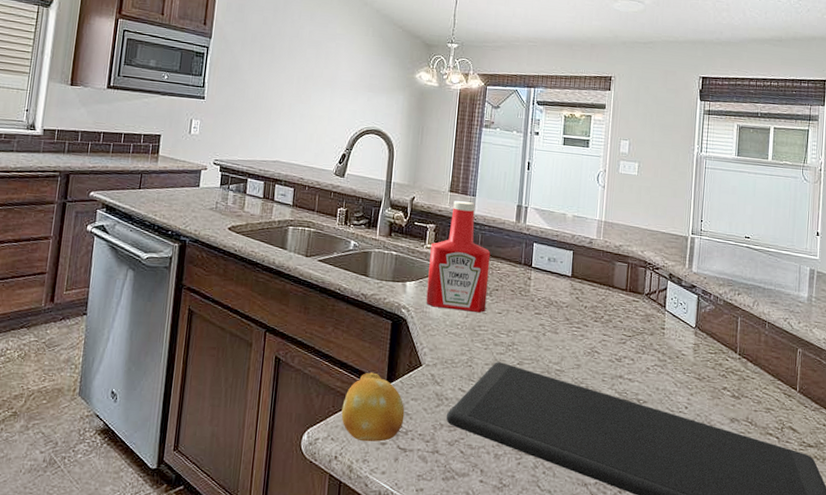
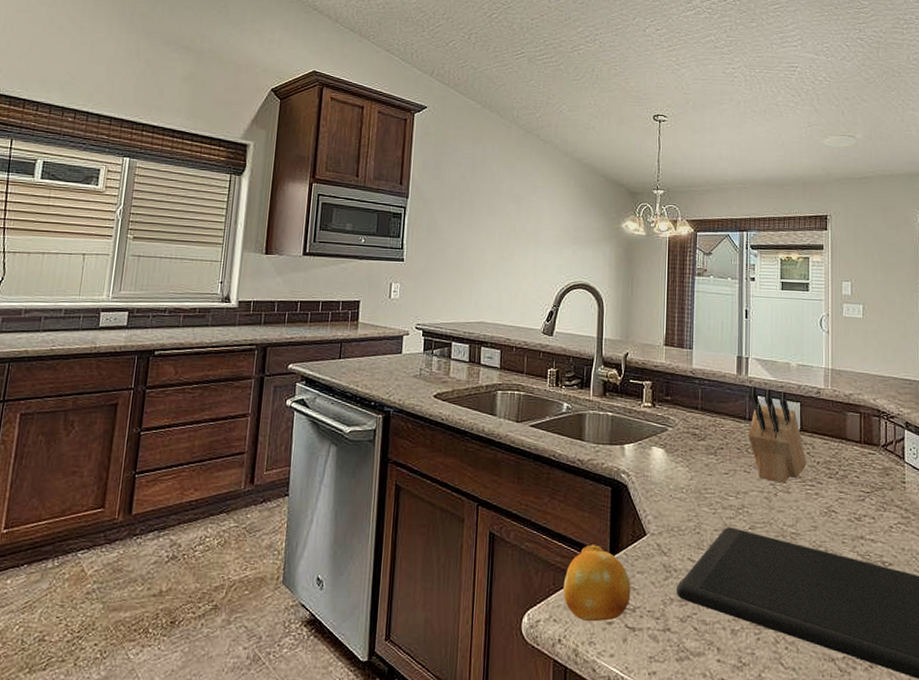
ketchup bottle: present [426,200,491,312] -> none [646,354,712,474]
knife block: none [523,234,576,325] -> present [749,386,807,483]

